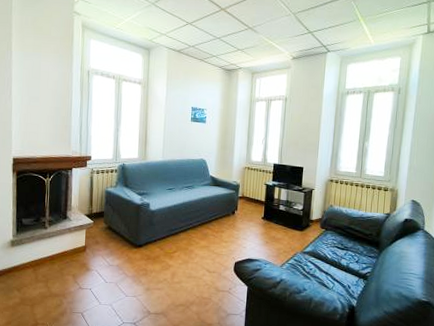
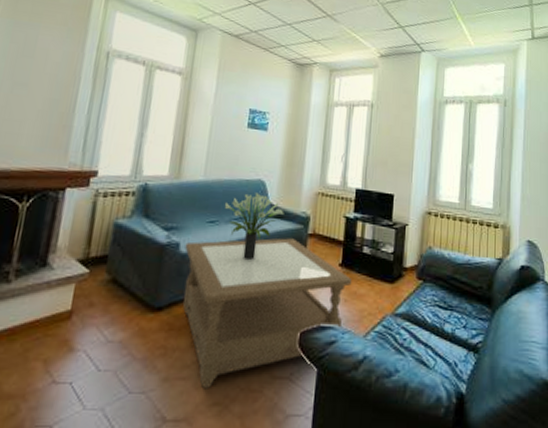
coffee table: none [153,200,271,296] -> present [183,238,352,389]
potted plant: none [178,168,221,215] -> present [224,192,284,261]

